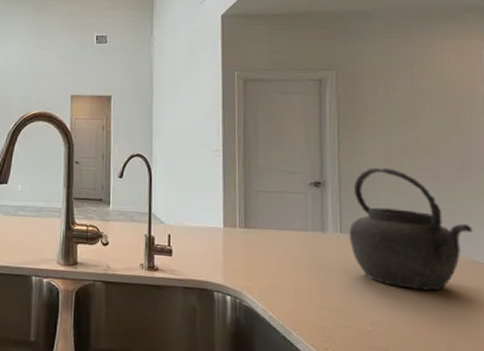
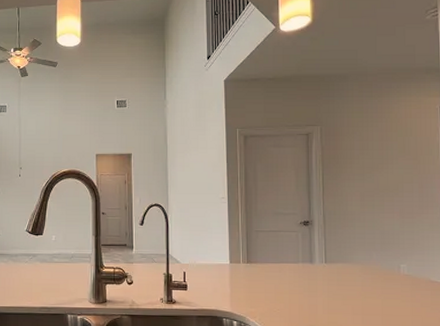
kettle: present [349,167,473,291] -> none [332,206,430,307]

